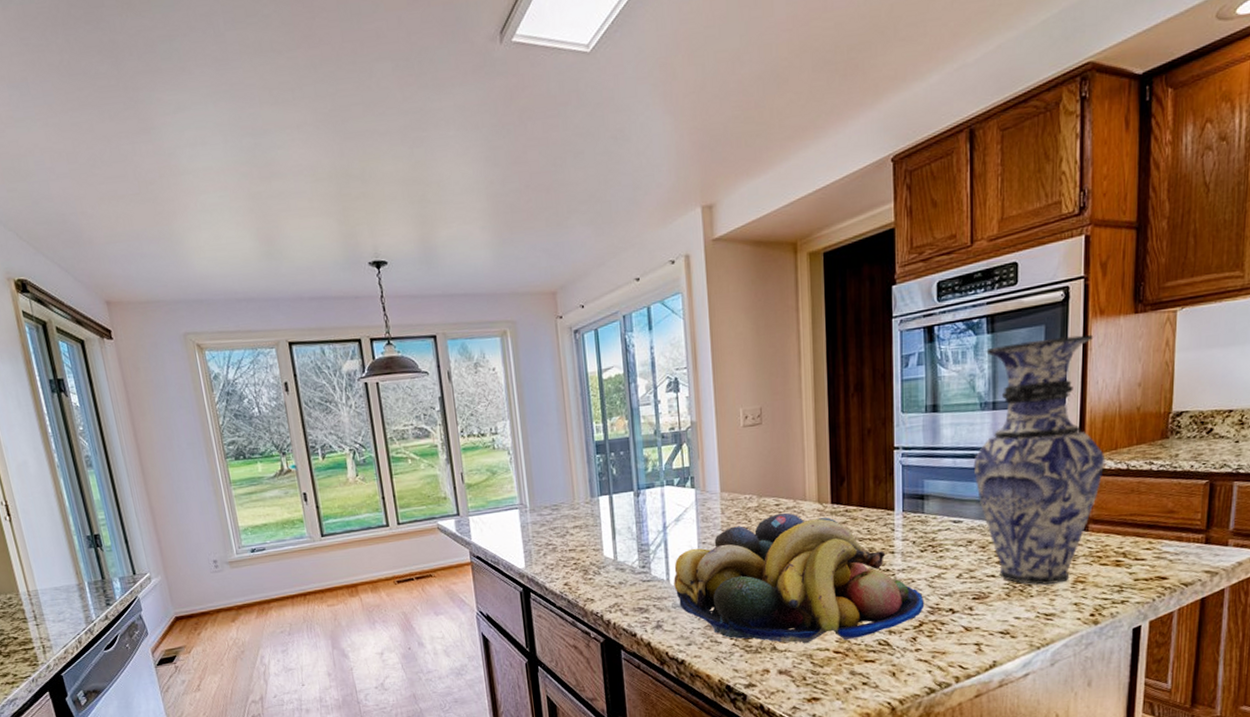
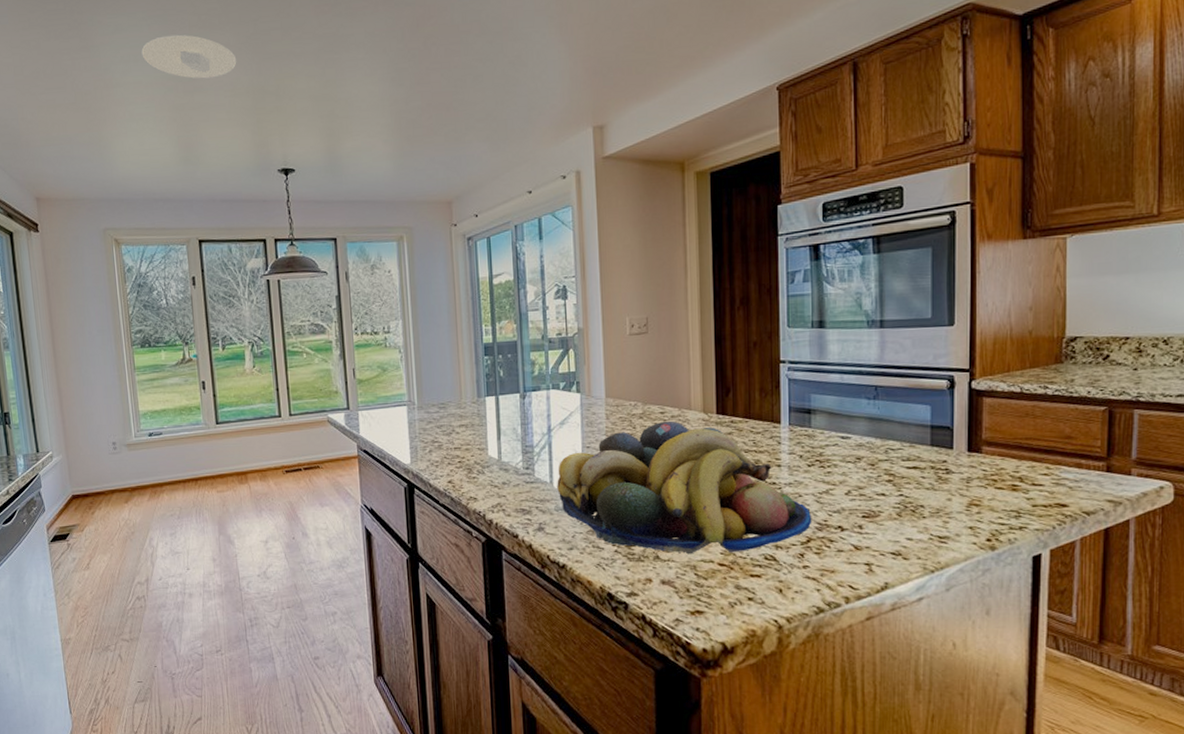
recessed light: none [208,112,316,163] -> present [141,34,237,79]
vase: present [973,334,1105,586] -> none [861,257,998,507]

